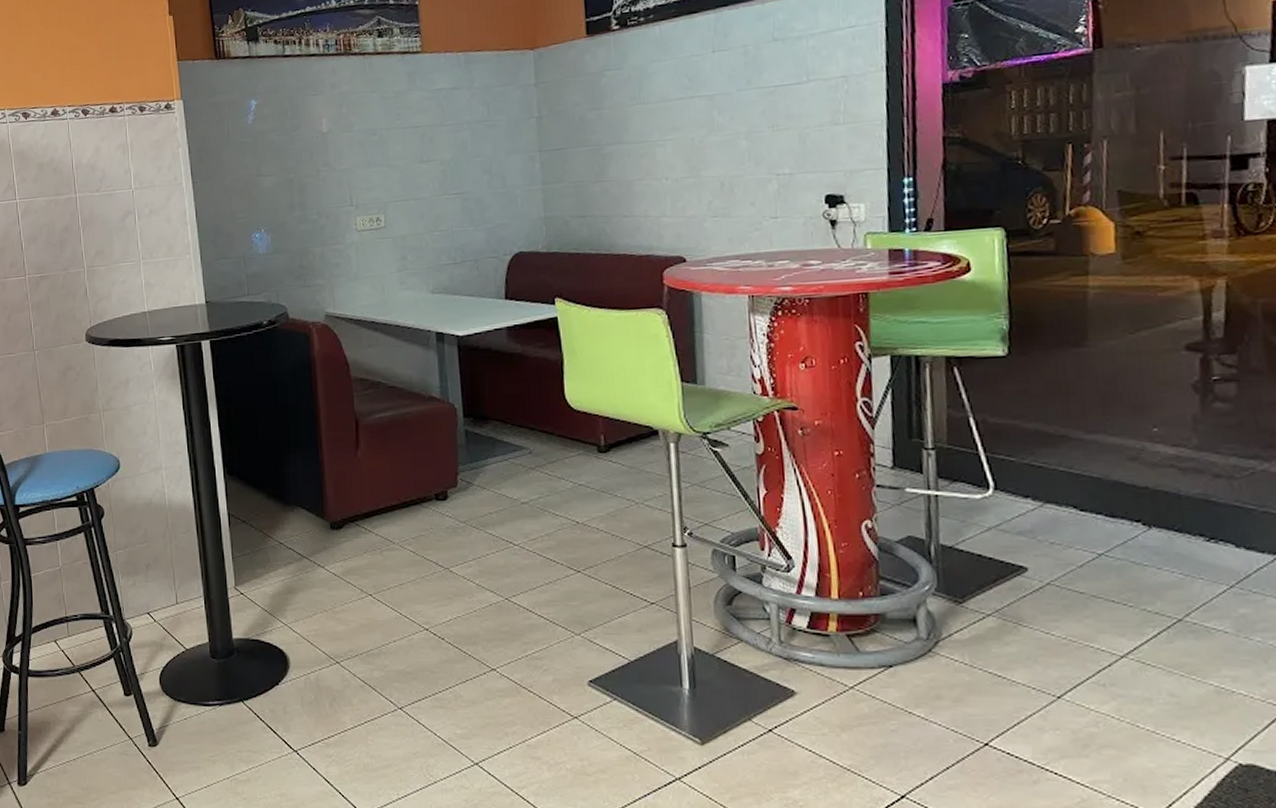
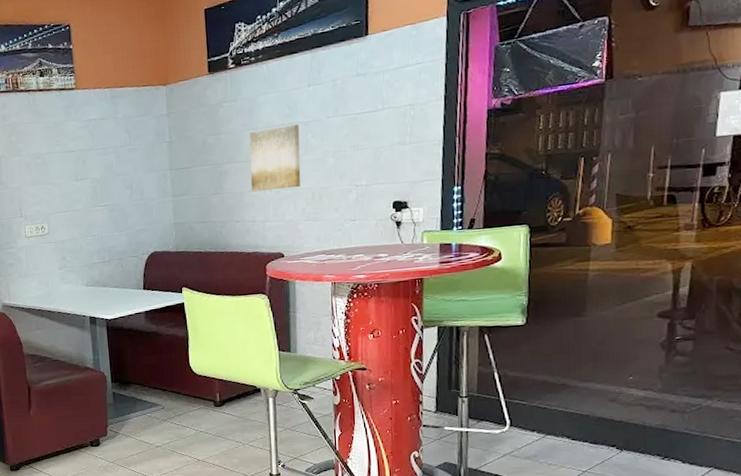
wall art: none [639,98,706,180] -> present [249,124,301,192]

